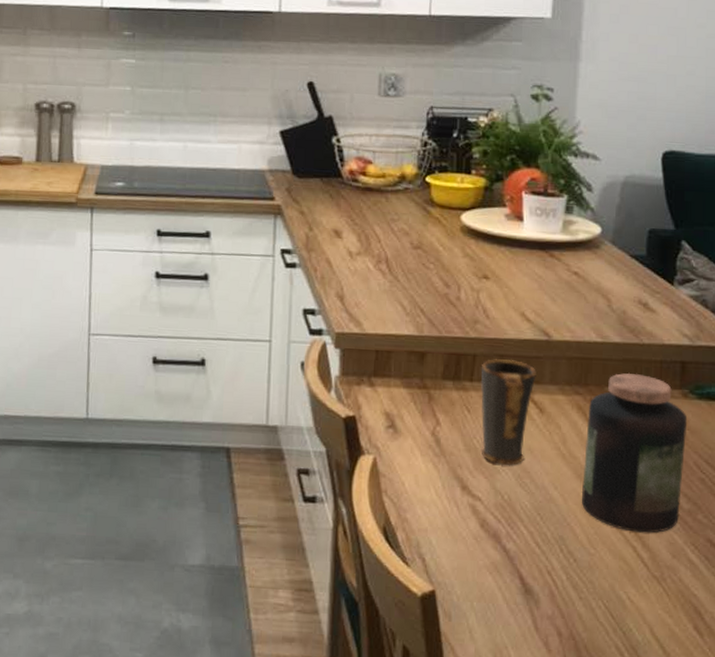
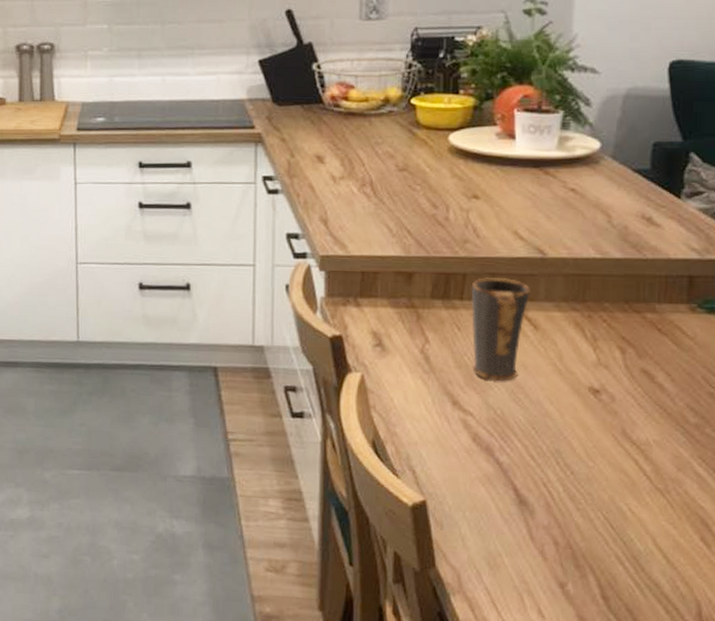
jar: present [581,372,688,533] -> none [579,288,695,447]

